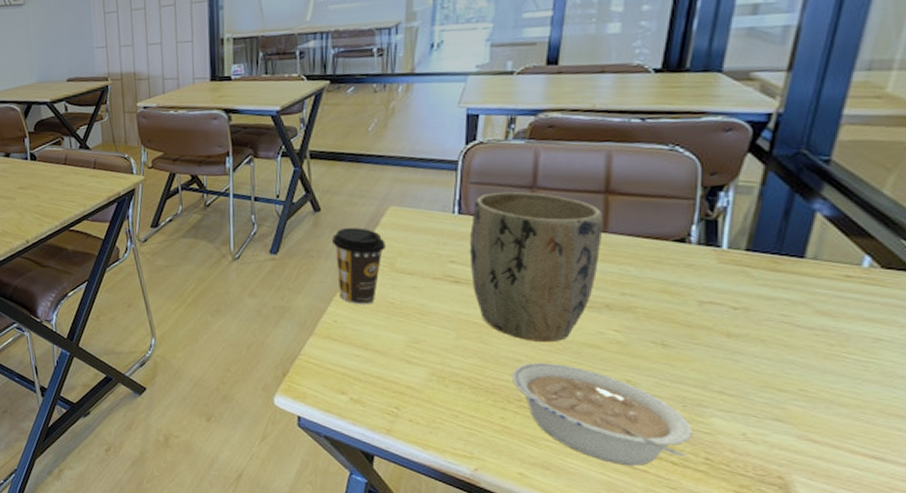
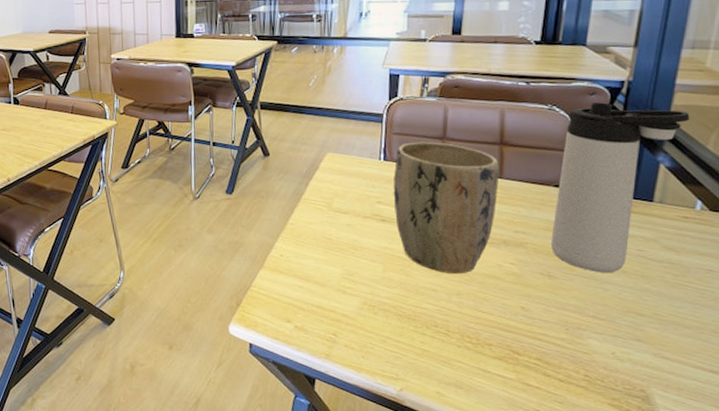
coffee cup: present [332,228,386,305] -> none [279,171,324,241]
legume: present [513,363,692,467] -> none [430,292,574,384]
thermos bottle: none [668,140,860,341] -> present [551,102,690,272]

